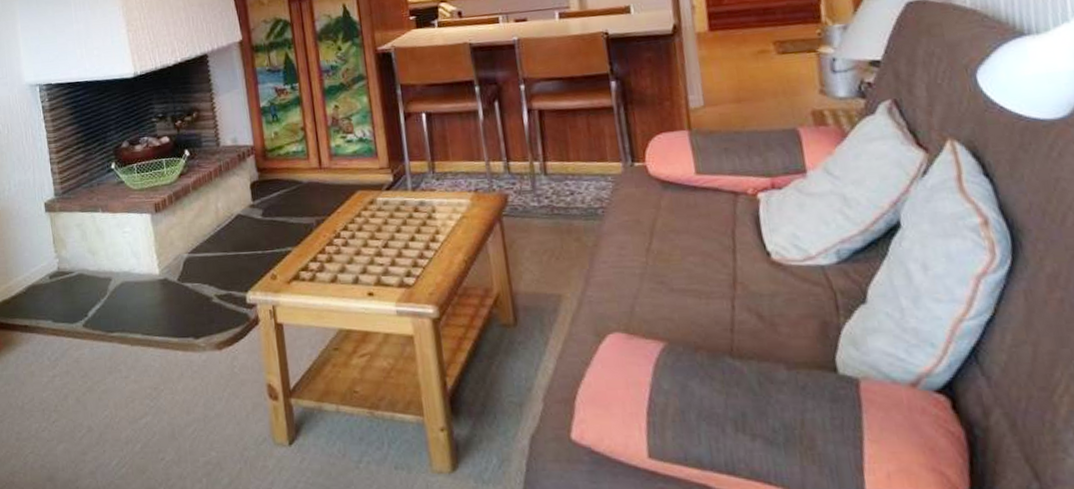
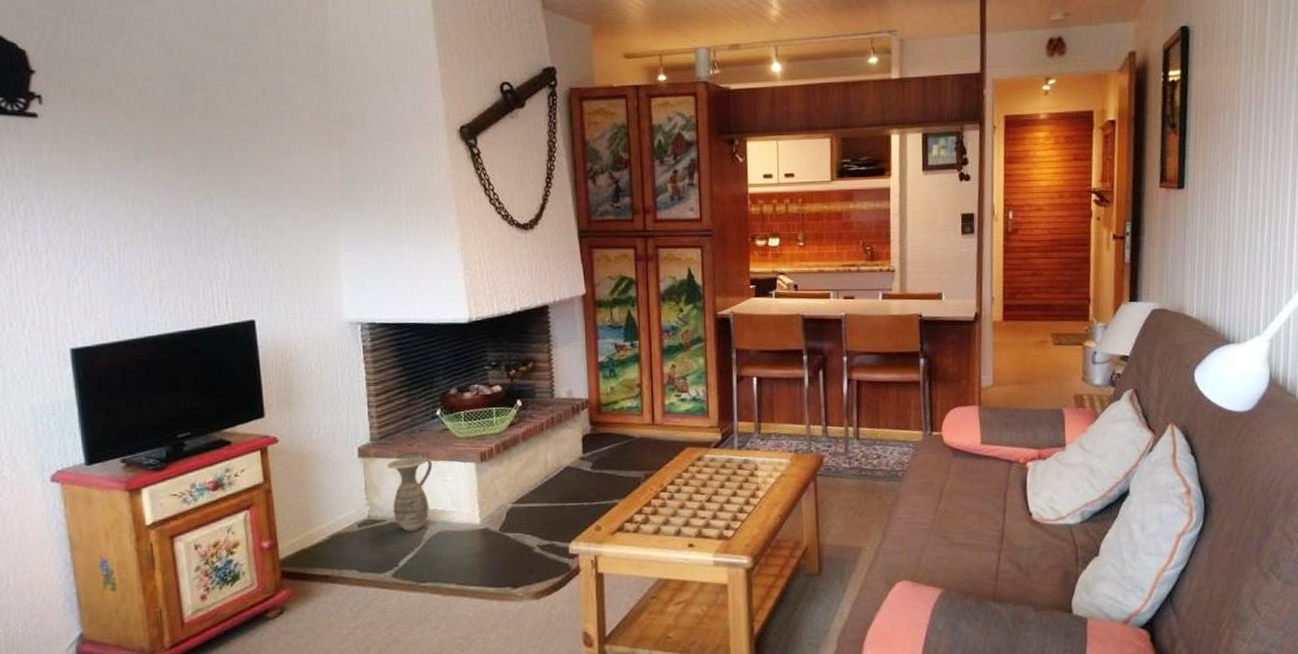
ceramic jug: none [71,209,112,283] -> present [387,457,433,532]

